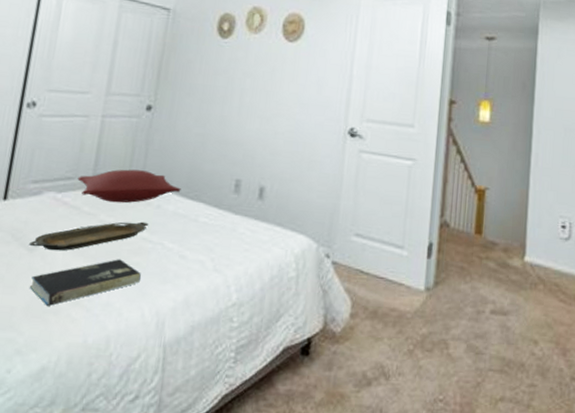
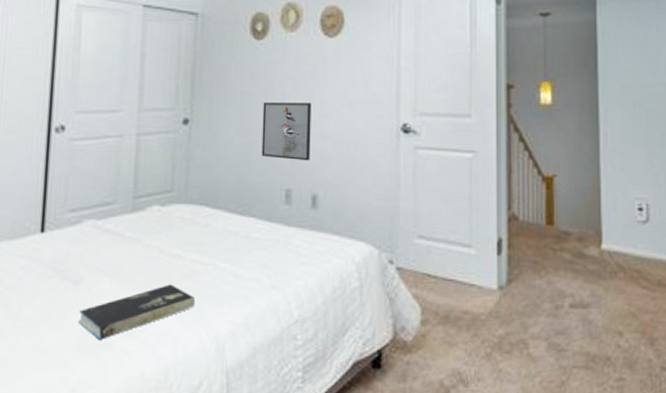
serving tray: present [29,221,148,251] -> none [73,243,197,282]
pillow: present [77,169,181,203] -> none [117,188,229,225]
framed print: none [216,97,267,155] -> present [261,102,312,161]

